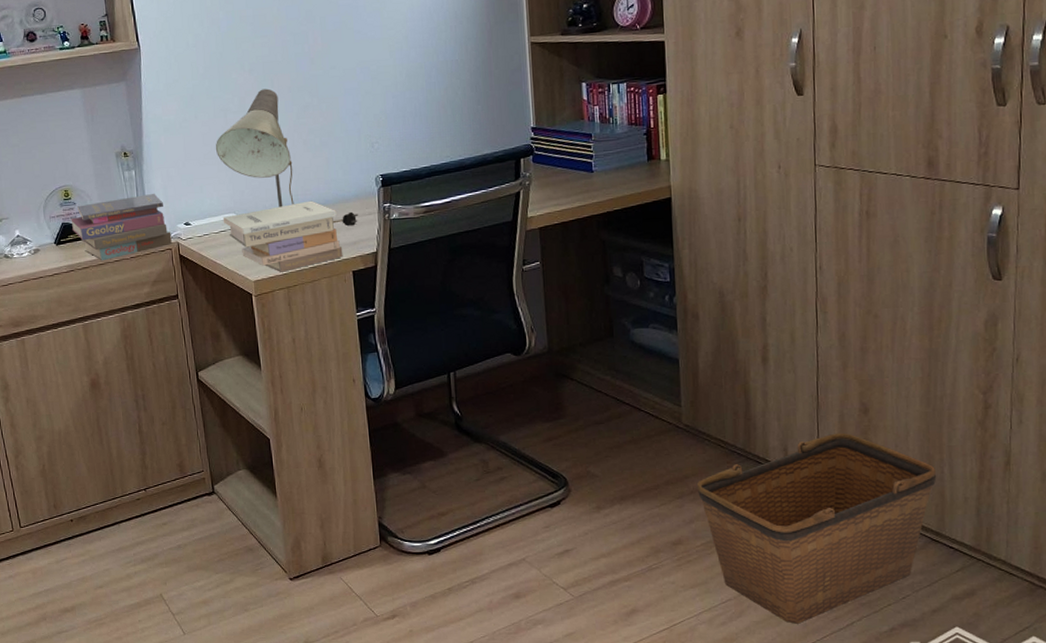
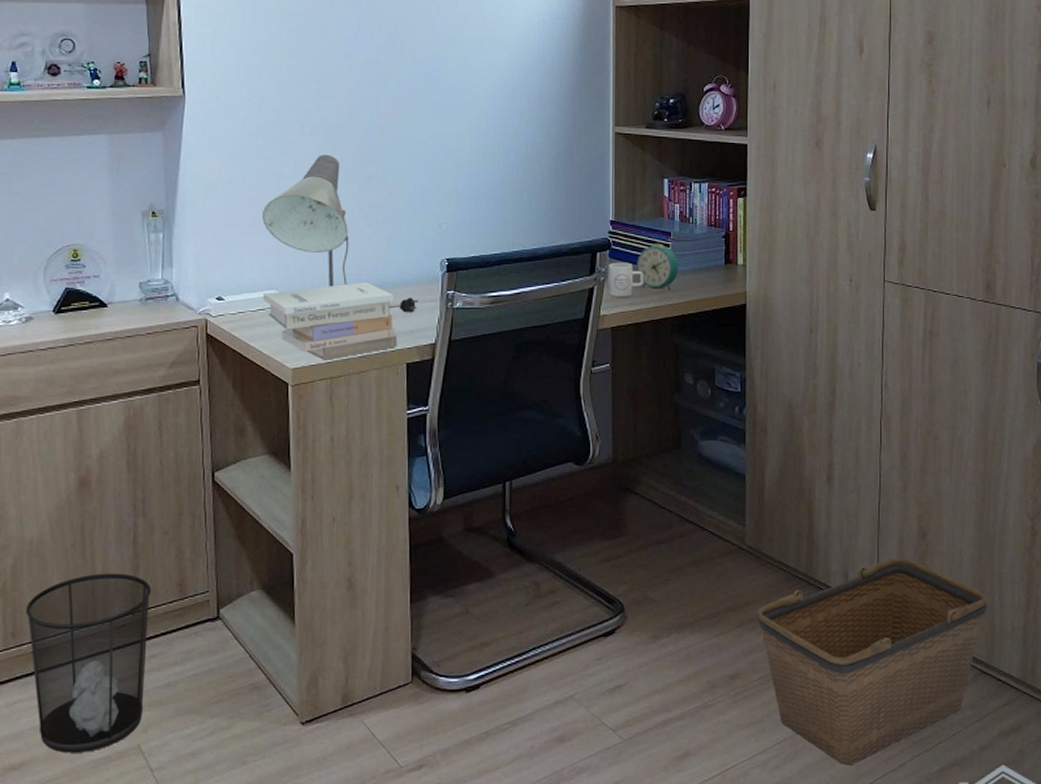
waste bin: none [61,457,162,600] -> present [25,573,152,753]
books: present [70,193,172,261] -> none [77,260,199,336]
mug: none [532,165,567,199] -> present [607,262,643,297]
alarm clock: none [560,144,602,189] -> present [637,242,679,290]

